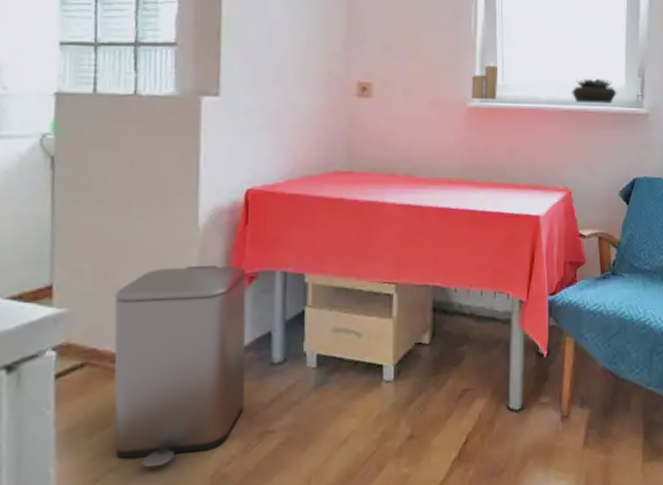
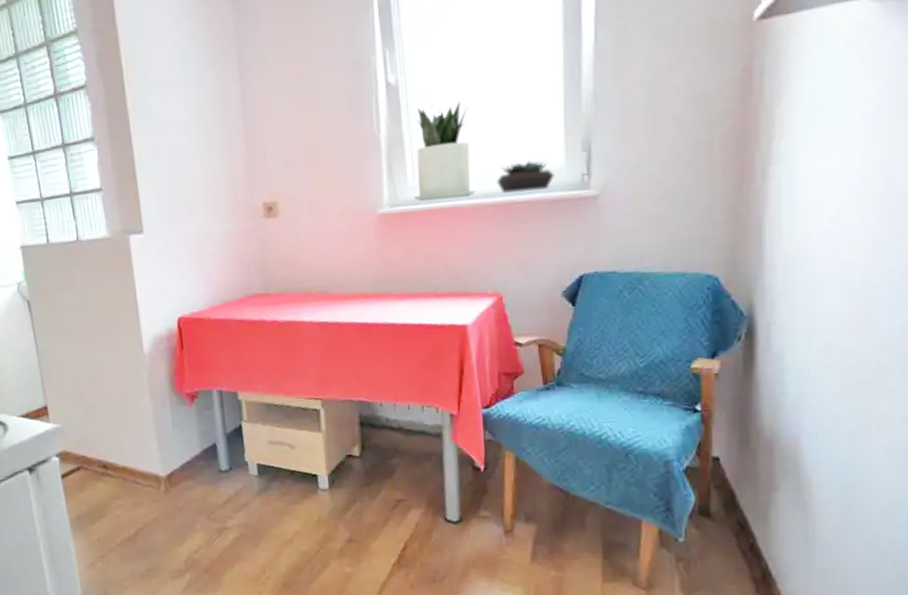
pedal bin: present [114,265,247,468] -> none [91,386,203,551]
candle: present [471,62,499,100] -> none [378,161,409,205]
planter: none [501,19,555,102] -> present [413,100,476,202]

